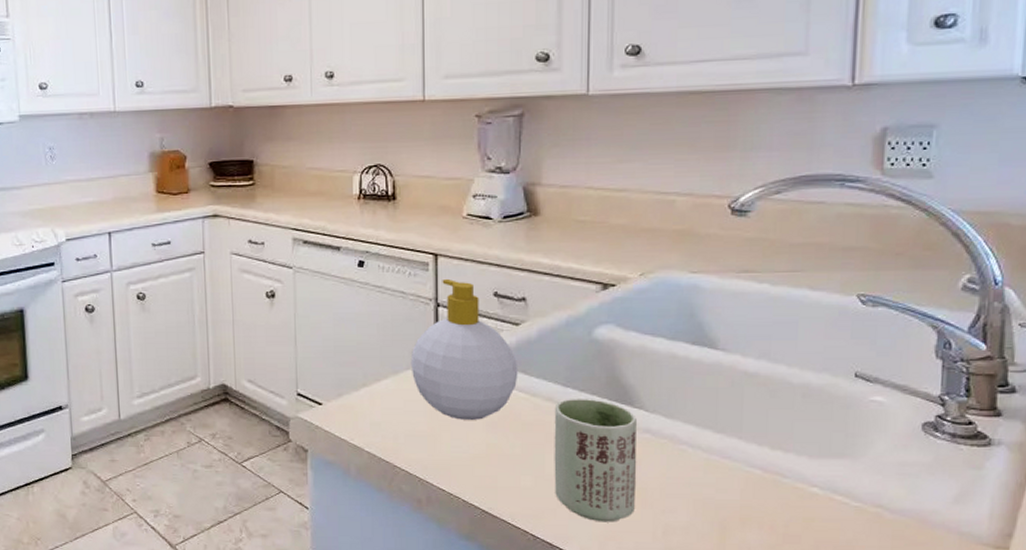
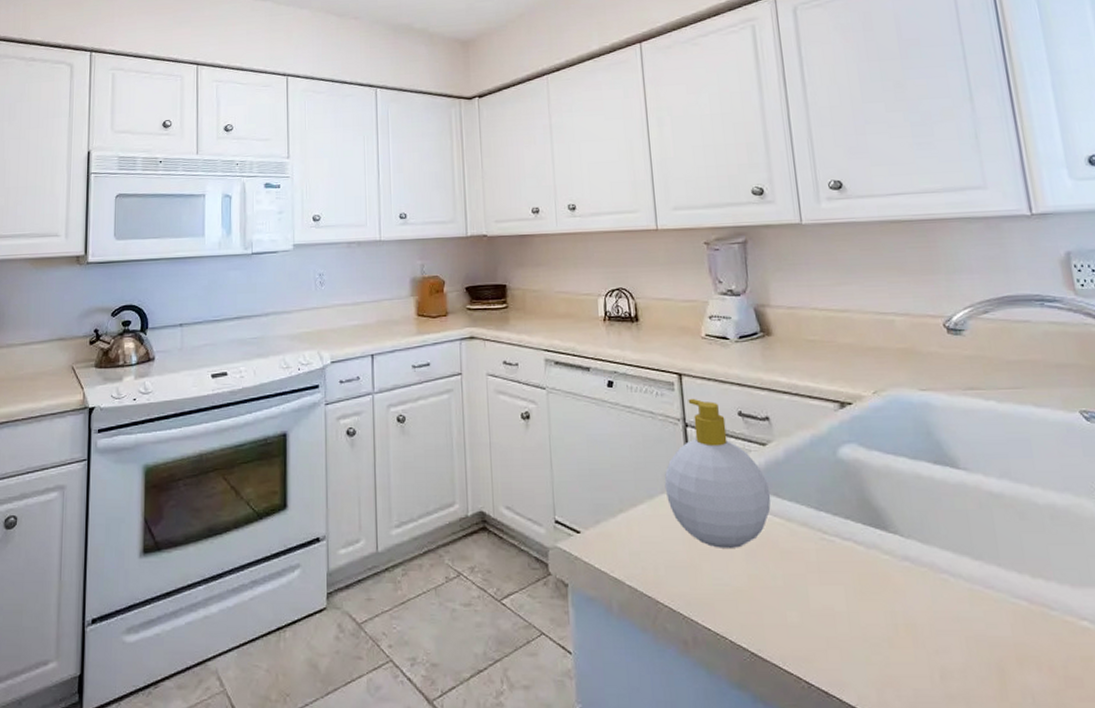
cup: present [554,398,638,522] -> none [810,522,908,665]

